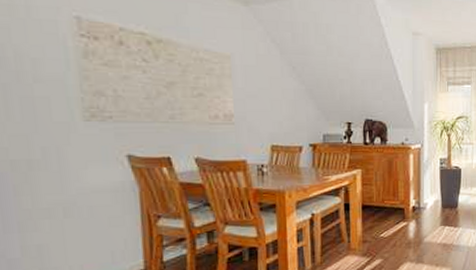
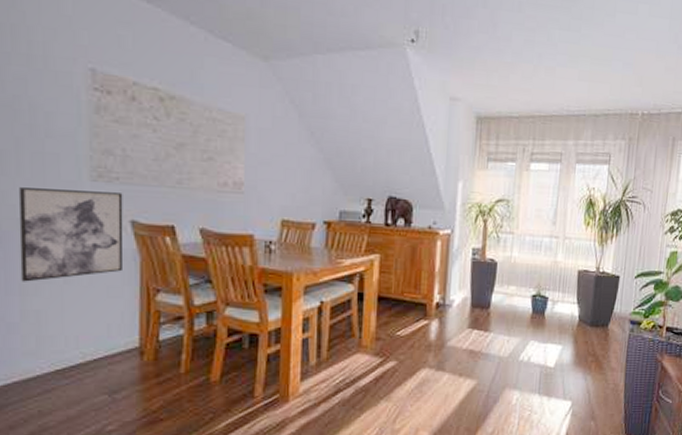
wall art: none [10,130,122,220] -> present [18,187,124,282]

